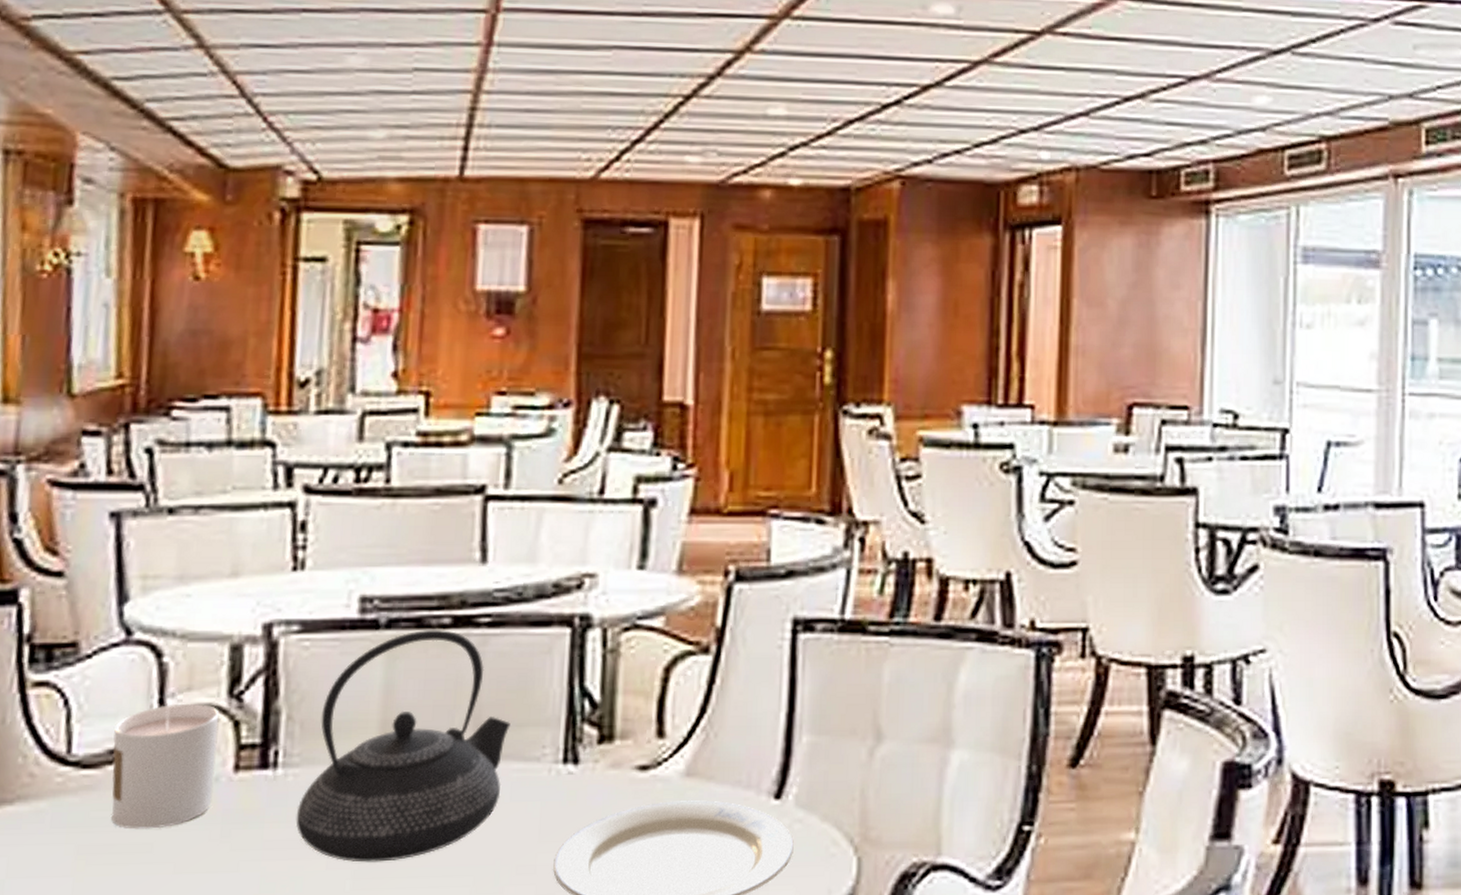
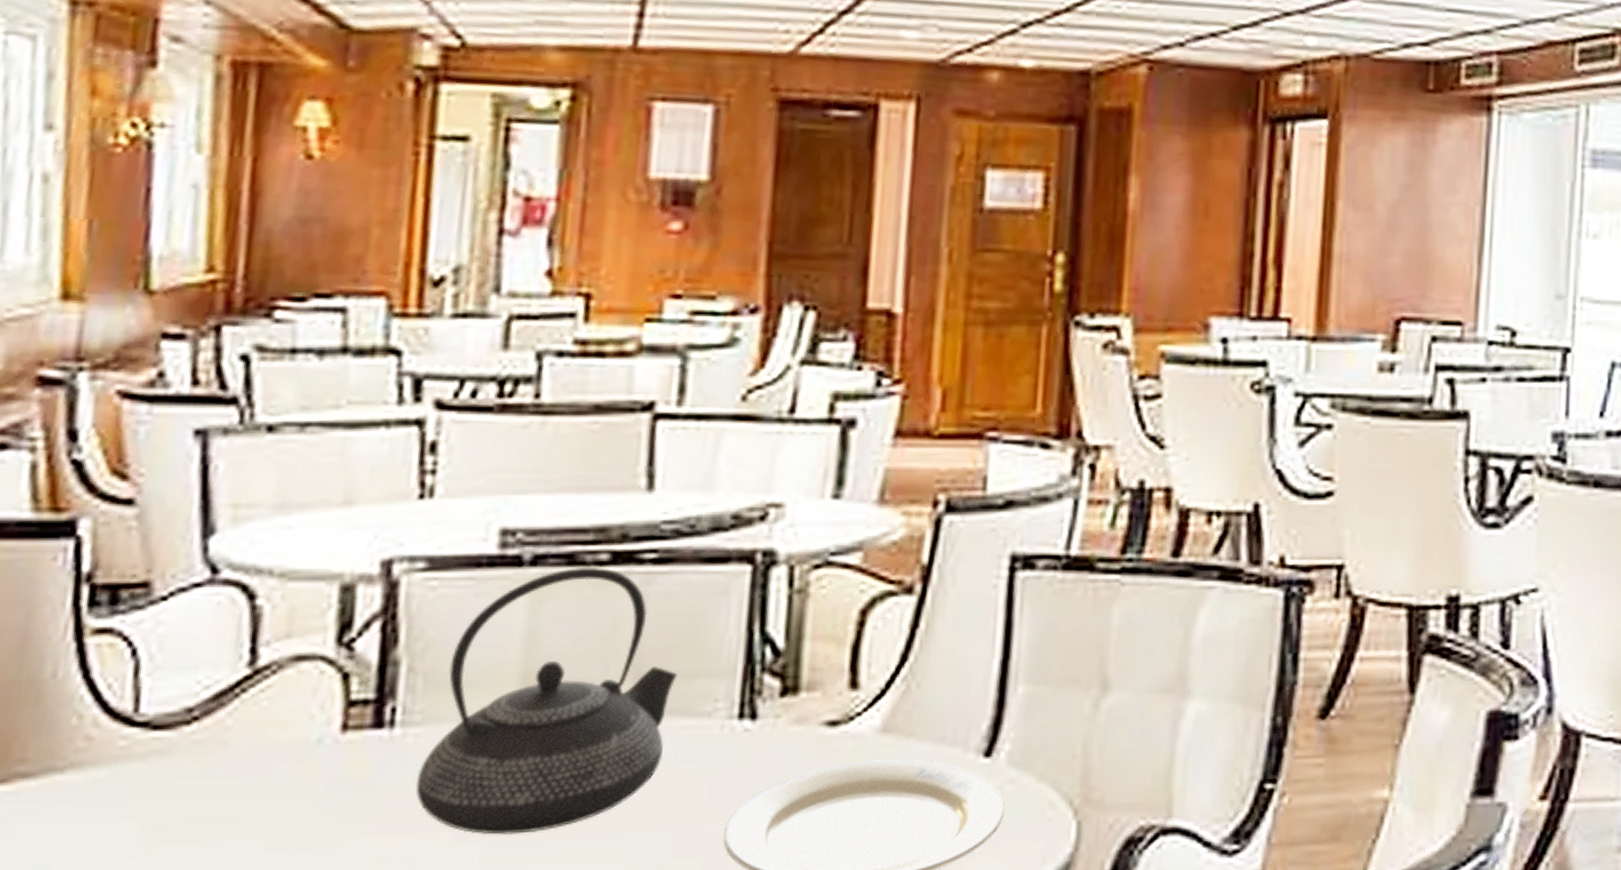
candle: present [112,703,220,830] -> none [188,652,325,801]

